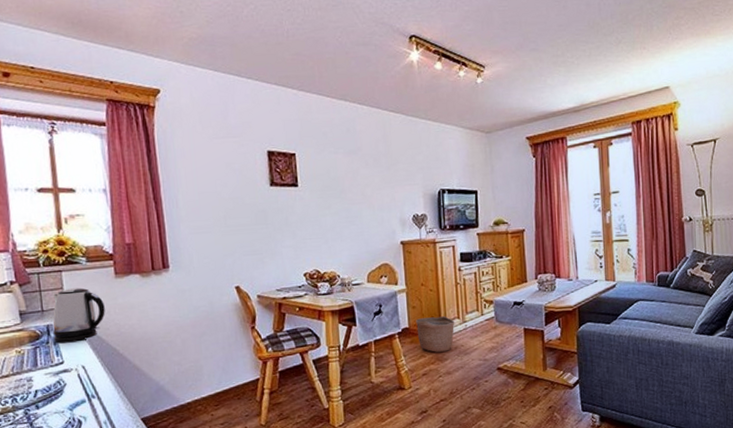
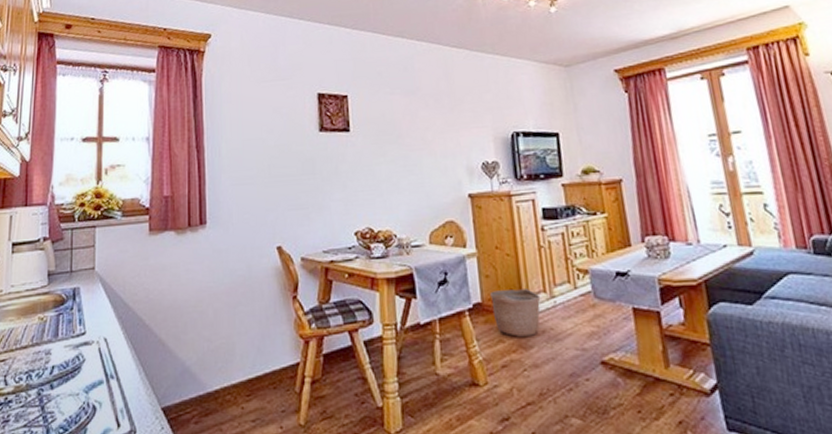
kettle: present [53,287,105,343] -> none [78,245,135,309]

